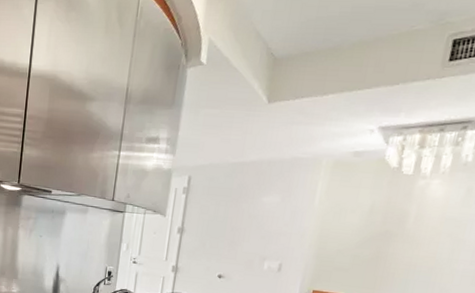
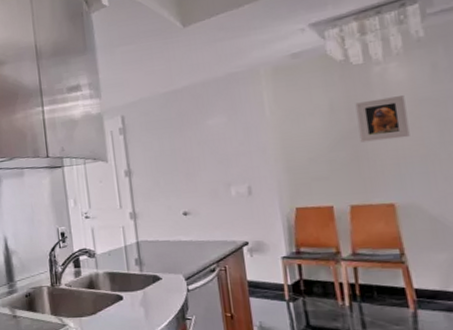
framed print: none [385,209,435,249] -> present [355,95,410,143]

